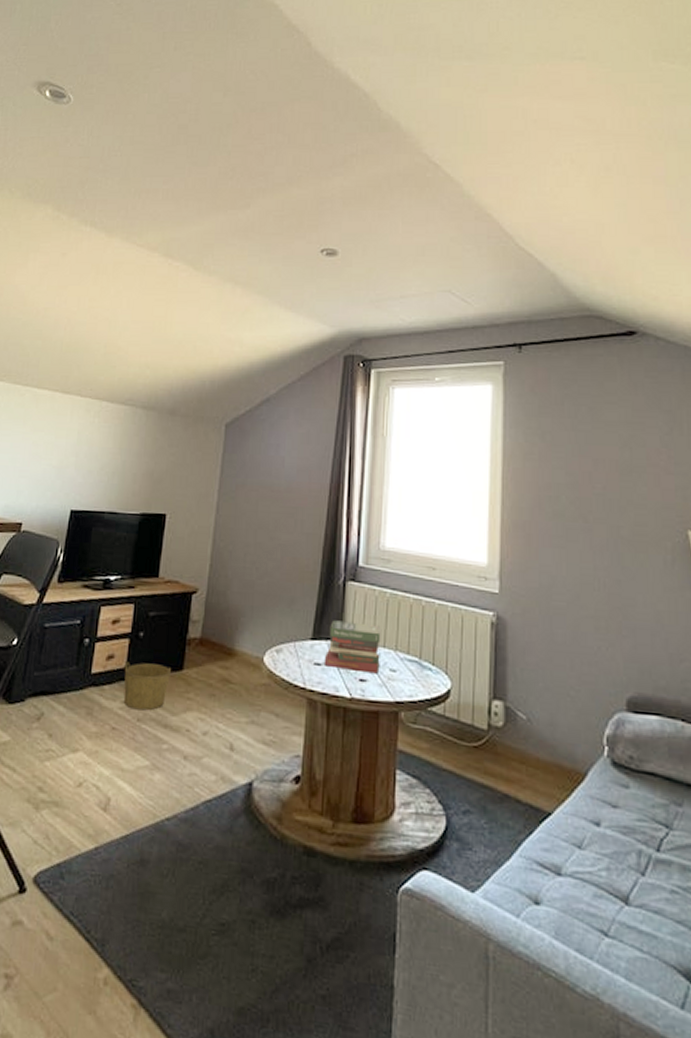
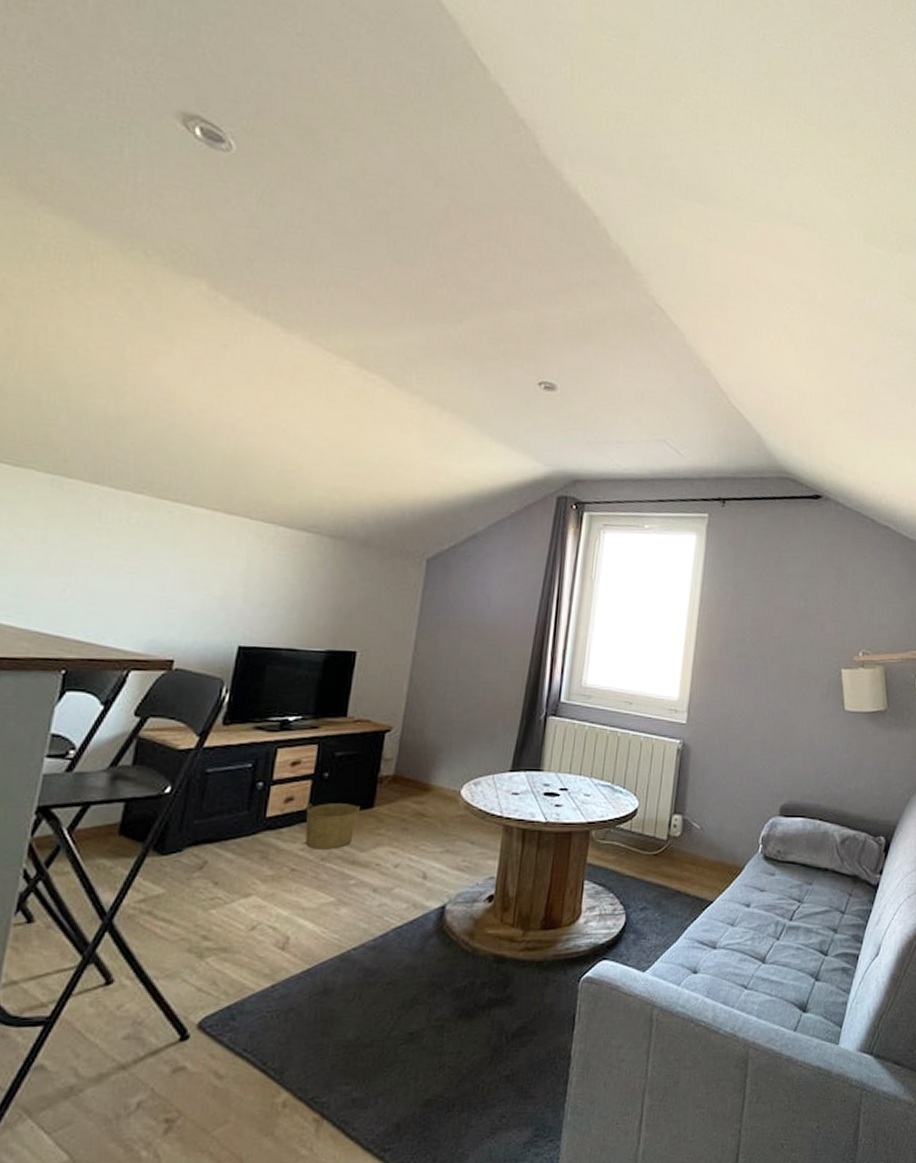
books: present [323,620,381,674] -> none [521,753,578,799]

